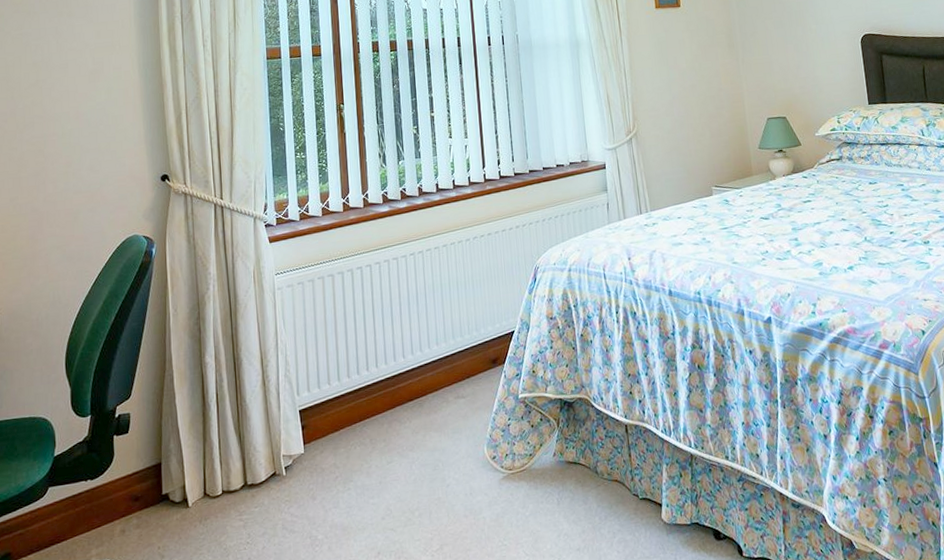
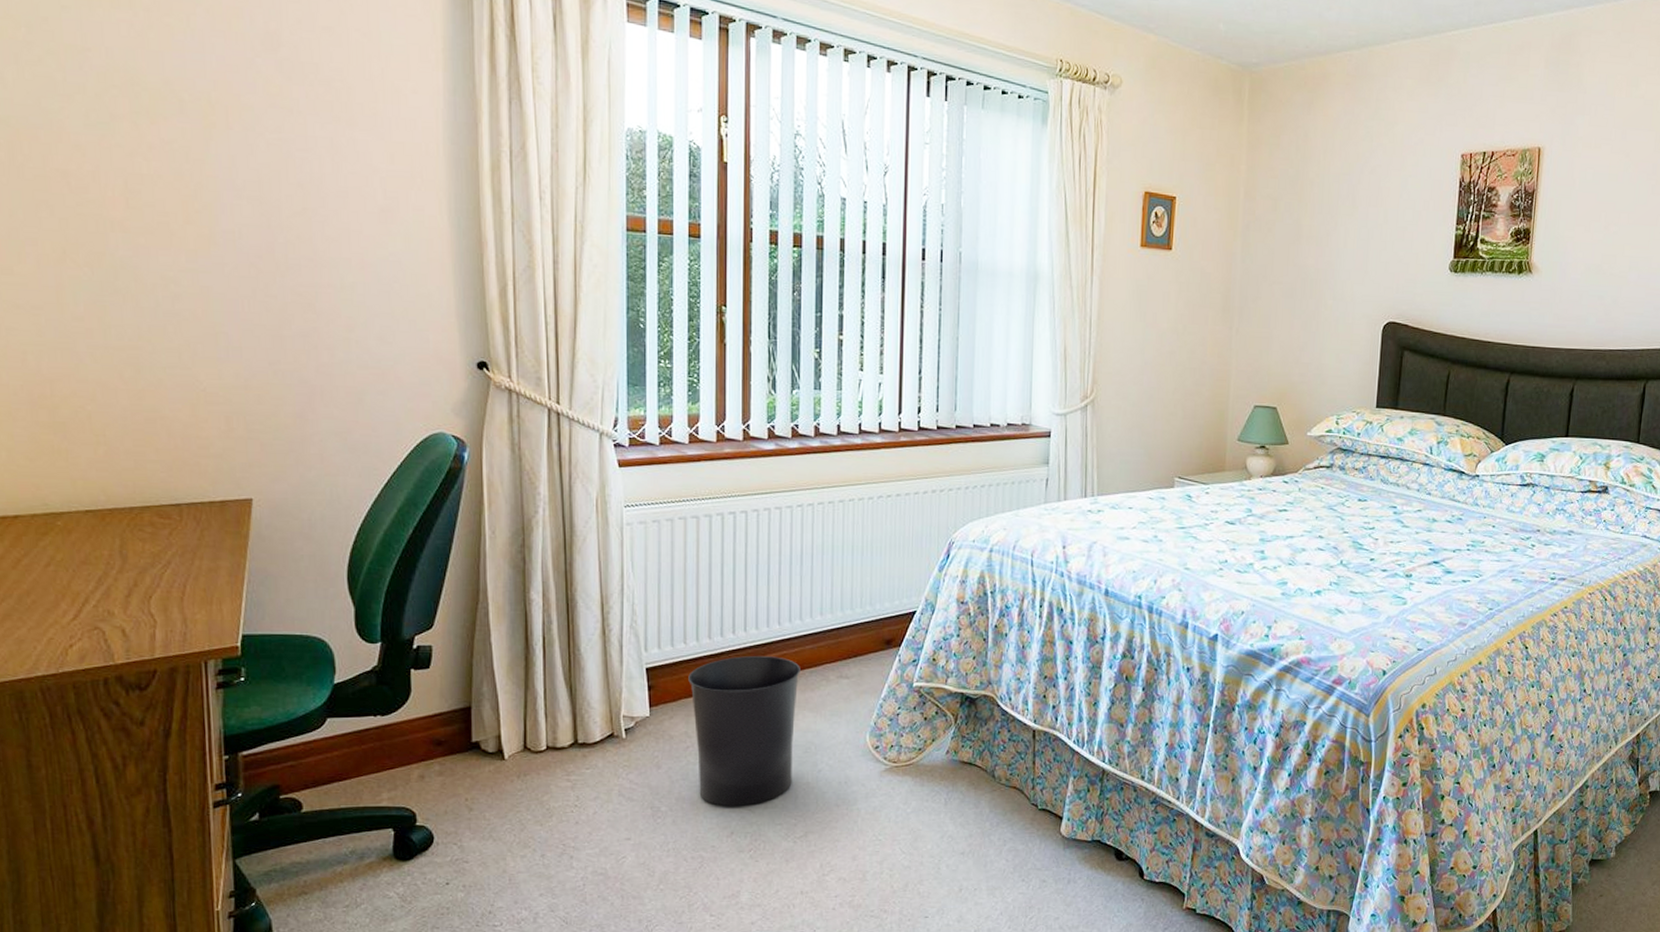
waste bin: none [333,386,426,529] -> present [688,656,800,807]

